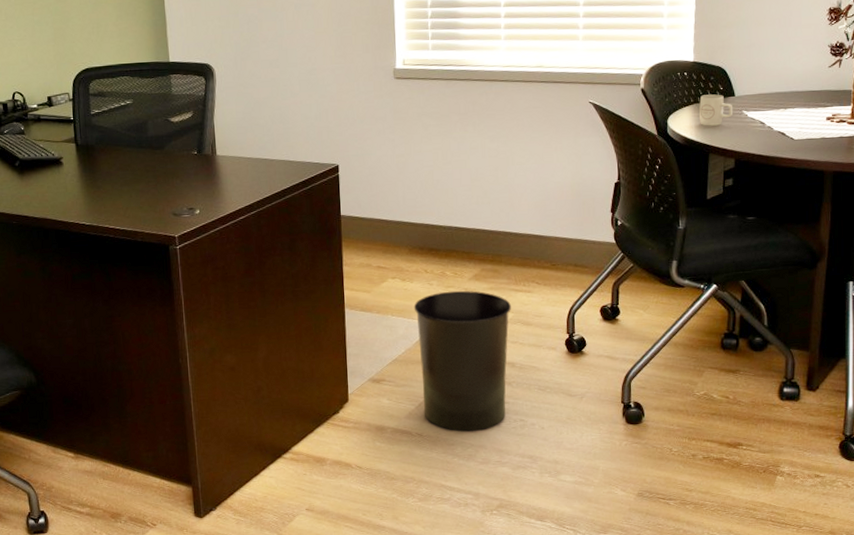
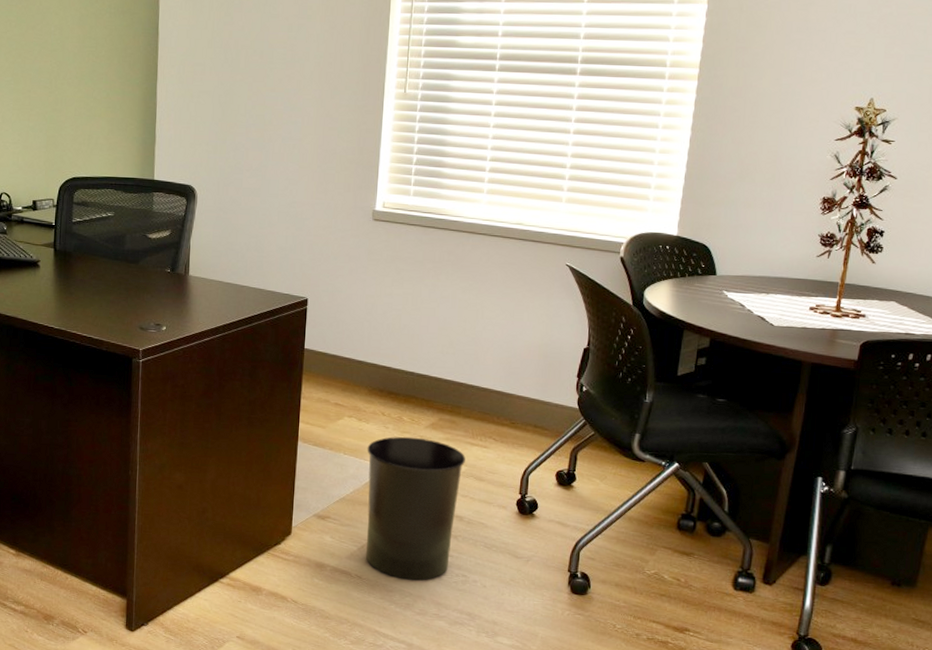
mug: present [698,94,734,126] -> none [677,270,714,303]

